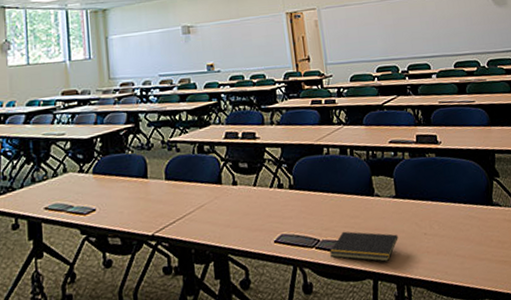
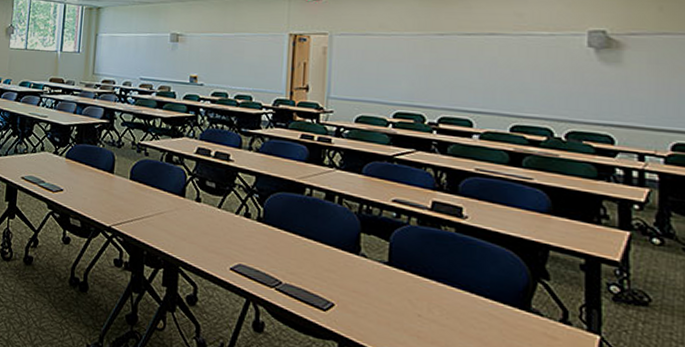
notepad: present [329,231,398,262] -> none [290,281,381,330]

